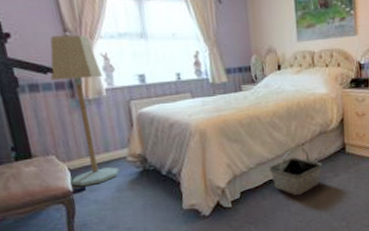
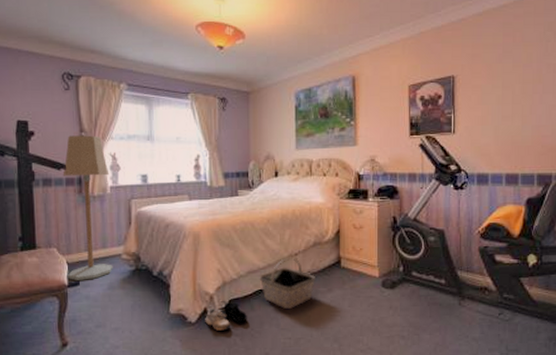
shoe: none [218,192,260,221] -> present [205,300,247,331]

